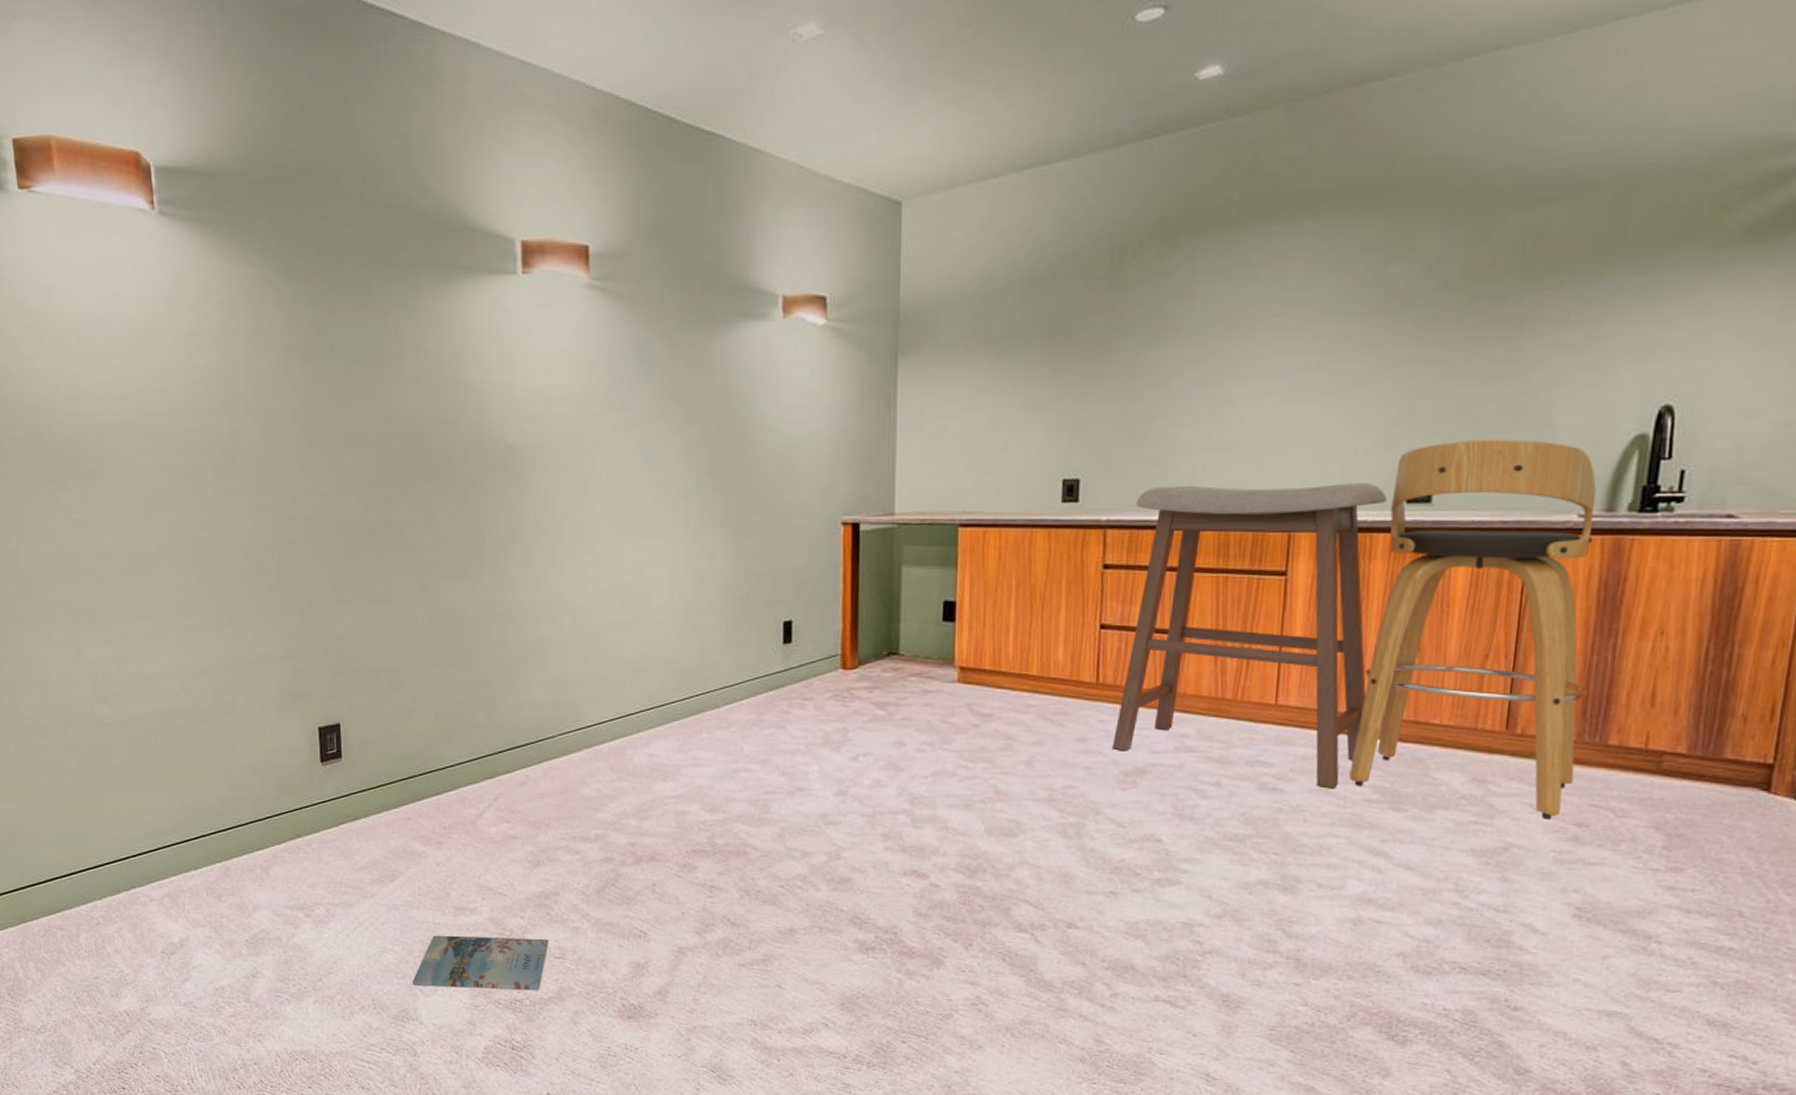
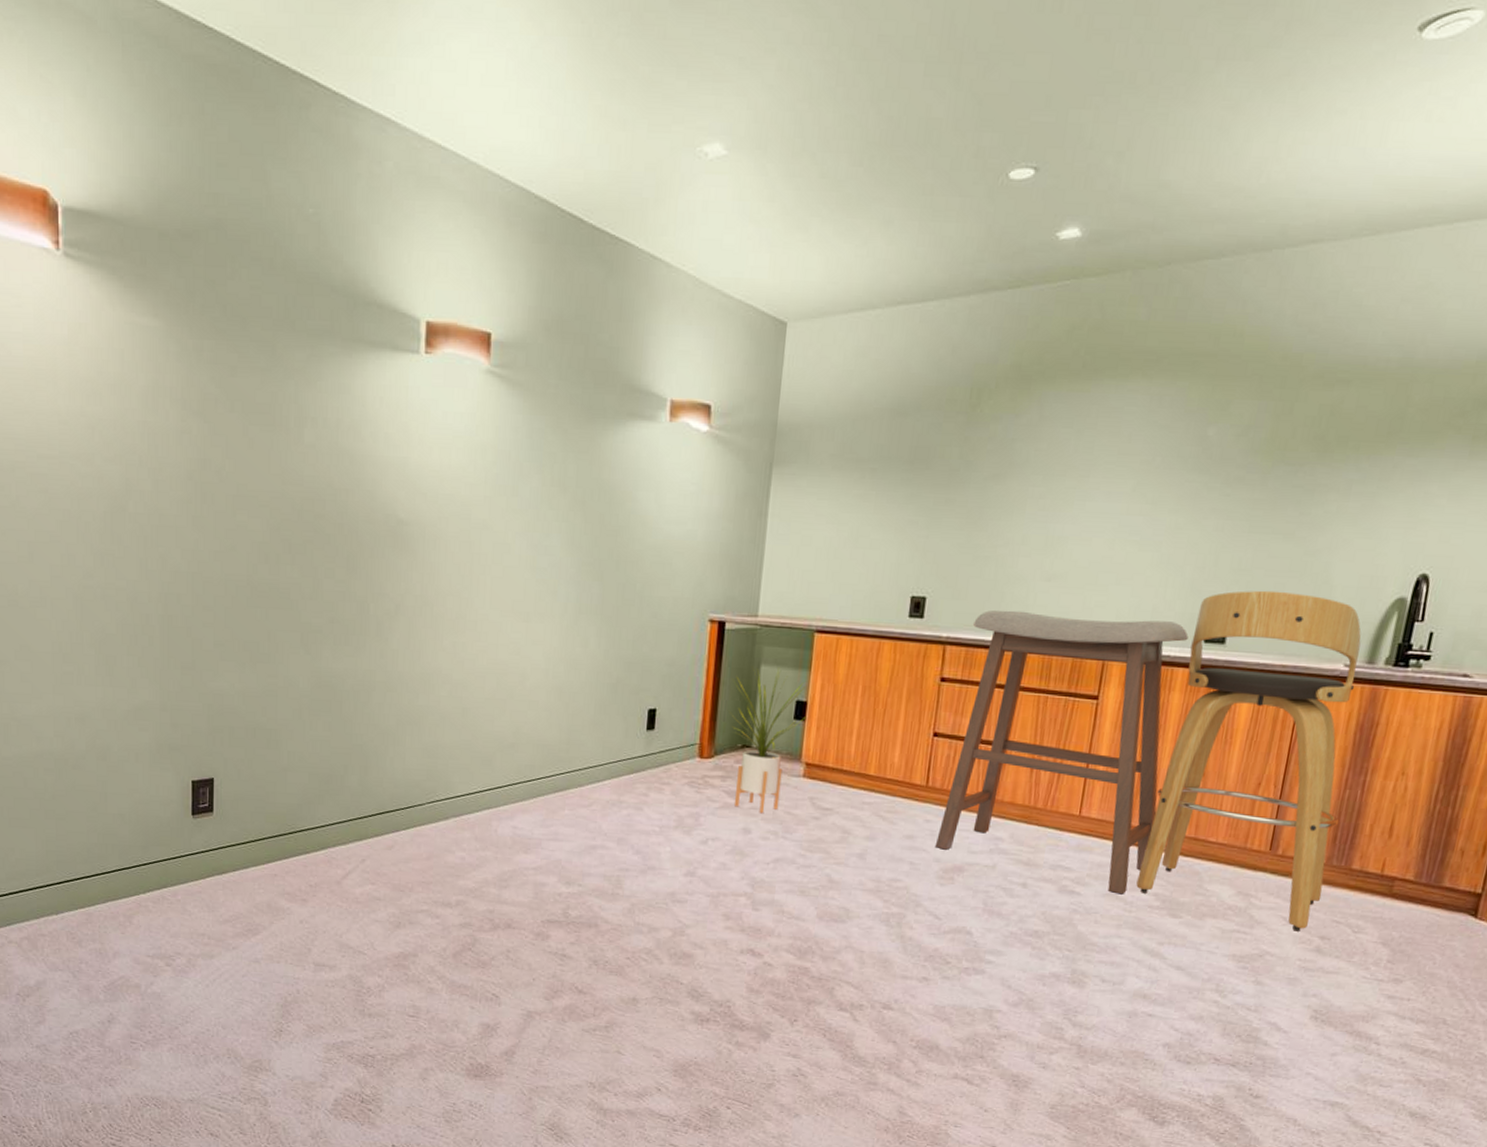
magazine: present [412,935,549,991] -> none [268,989,404,1047]
house plant: none [870,567,956,725] -> present [728,667,806,814]

